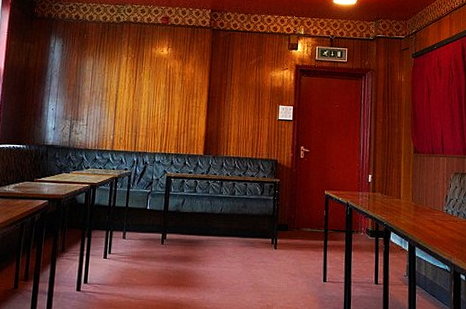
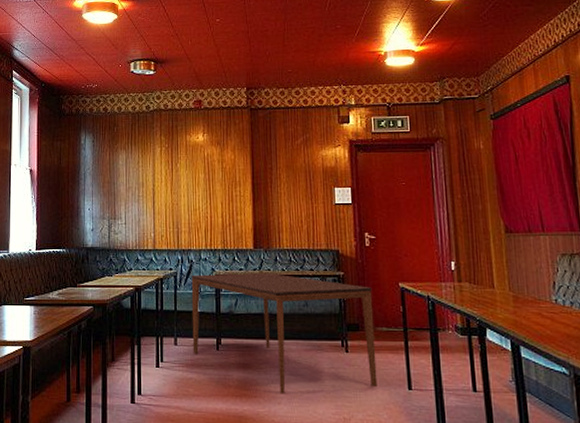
dining table: none [139,175,302,284] -> present [191,272,378,394]

